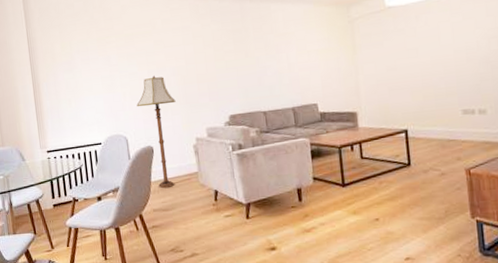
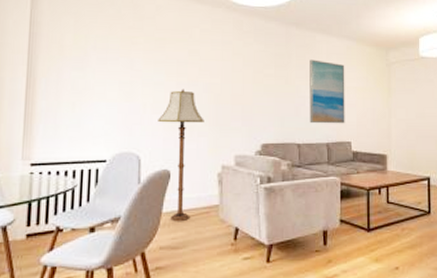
wall art: none [267,29,309,91] -> present [309,59,345,124]

